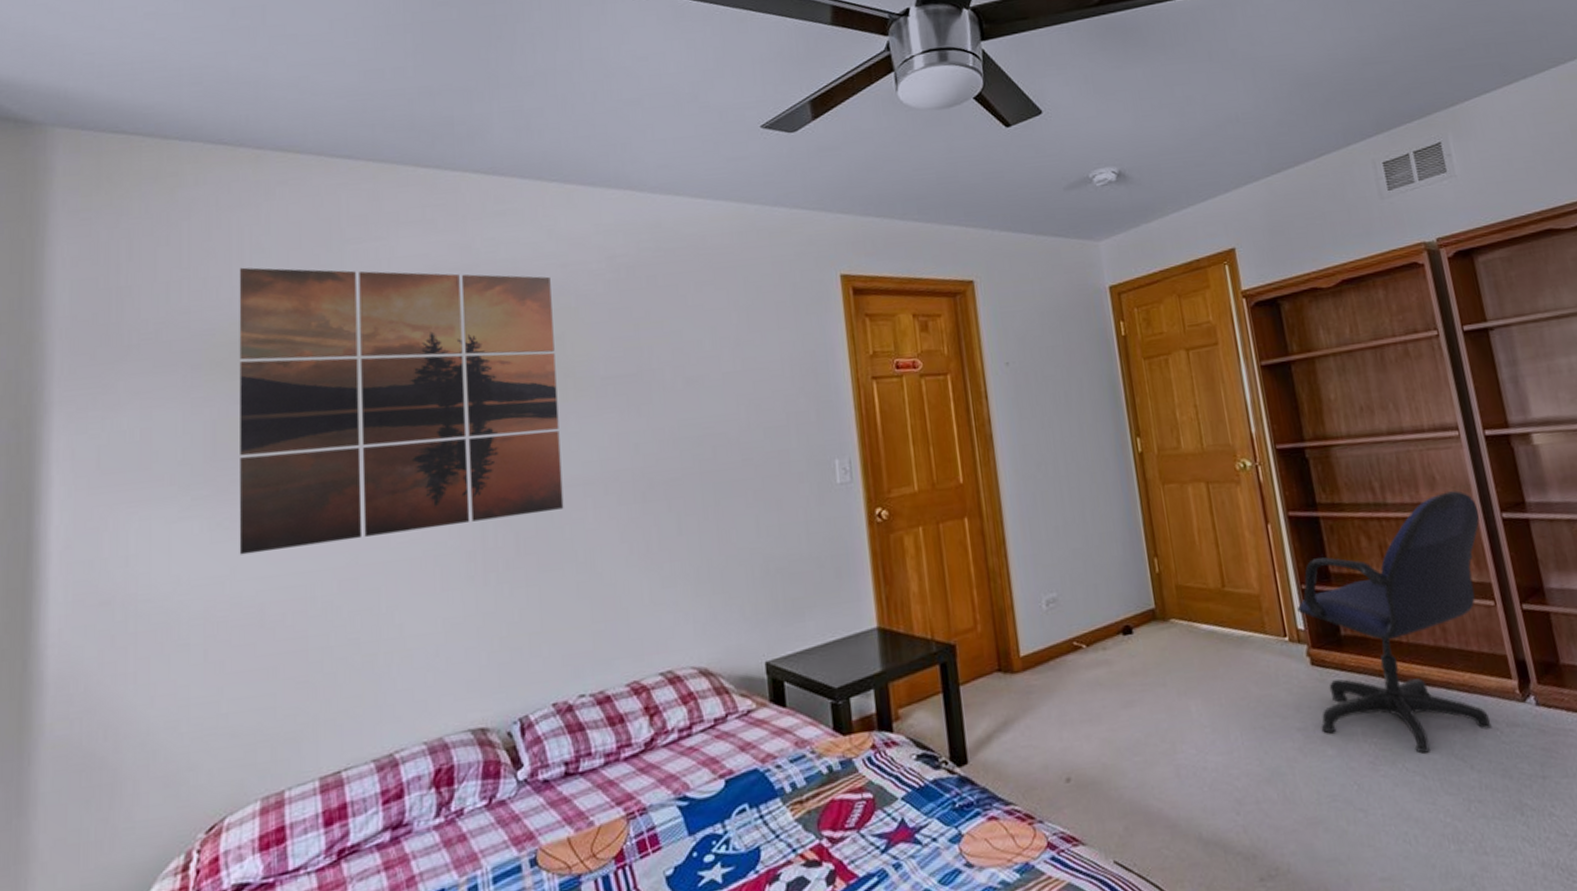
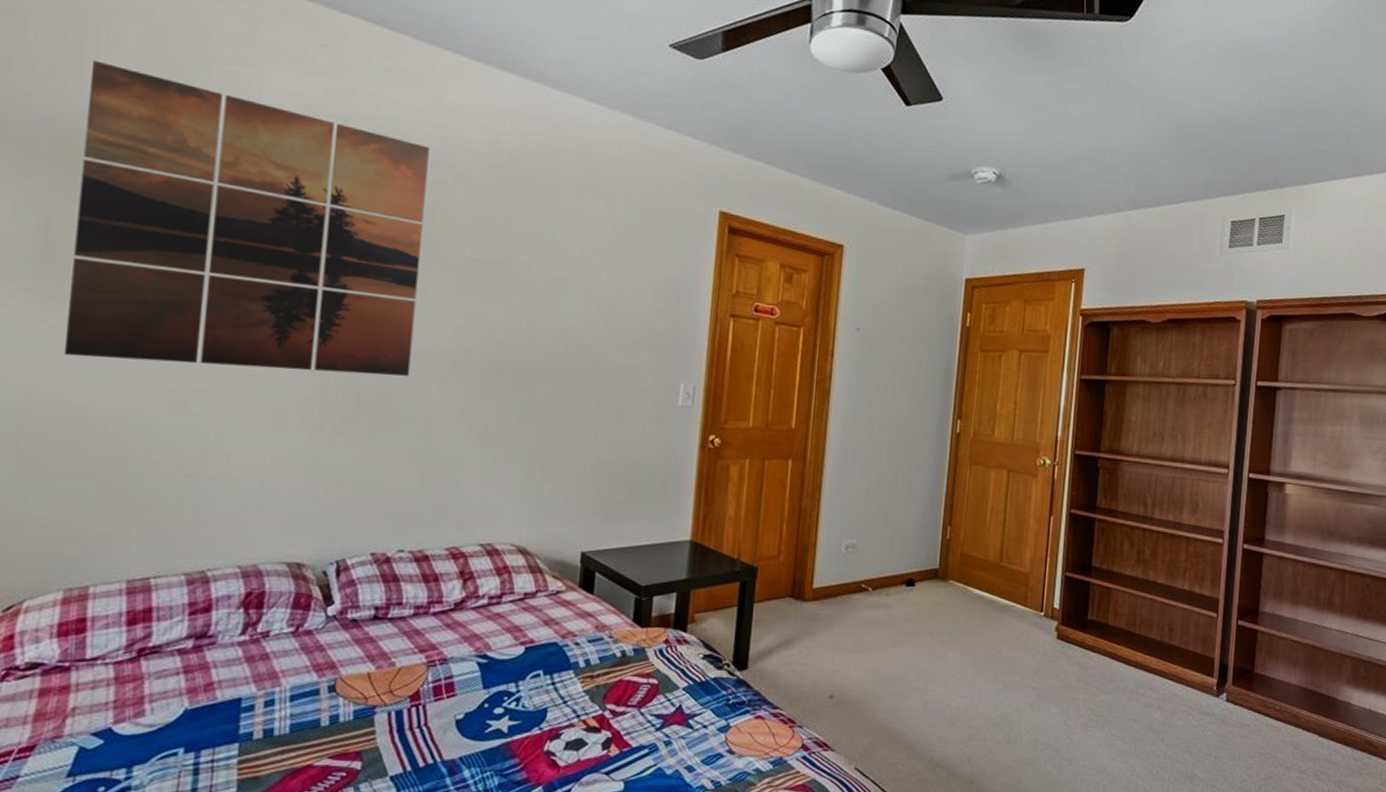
office chair: present [1297,490,1492,753] -> none [1051,518,1226,724]

